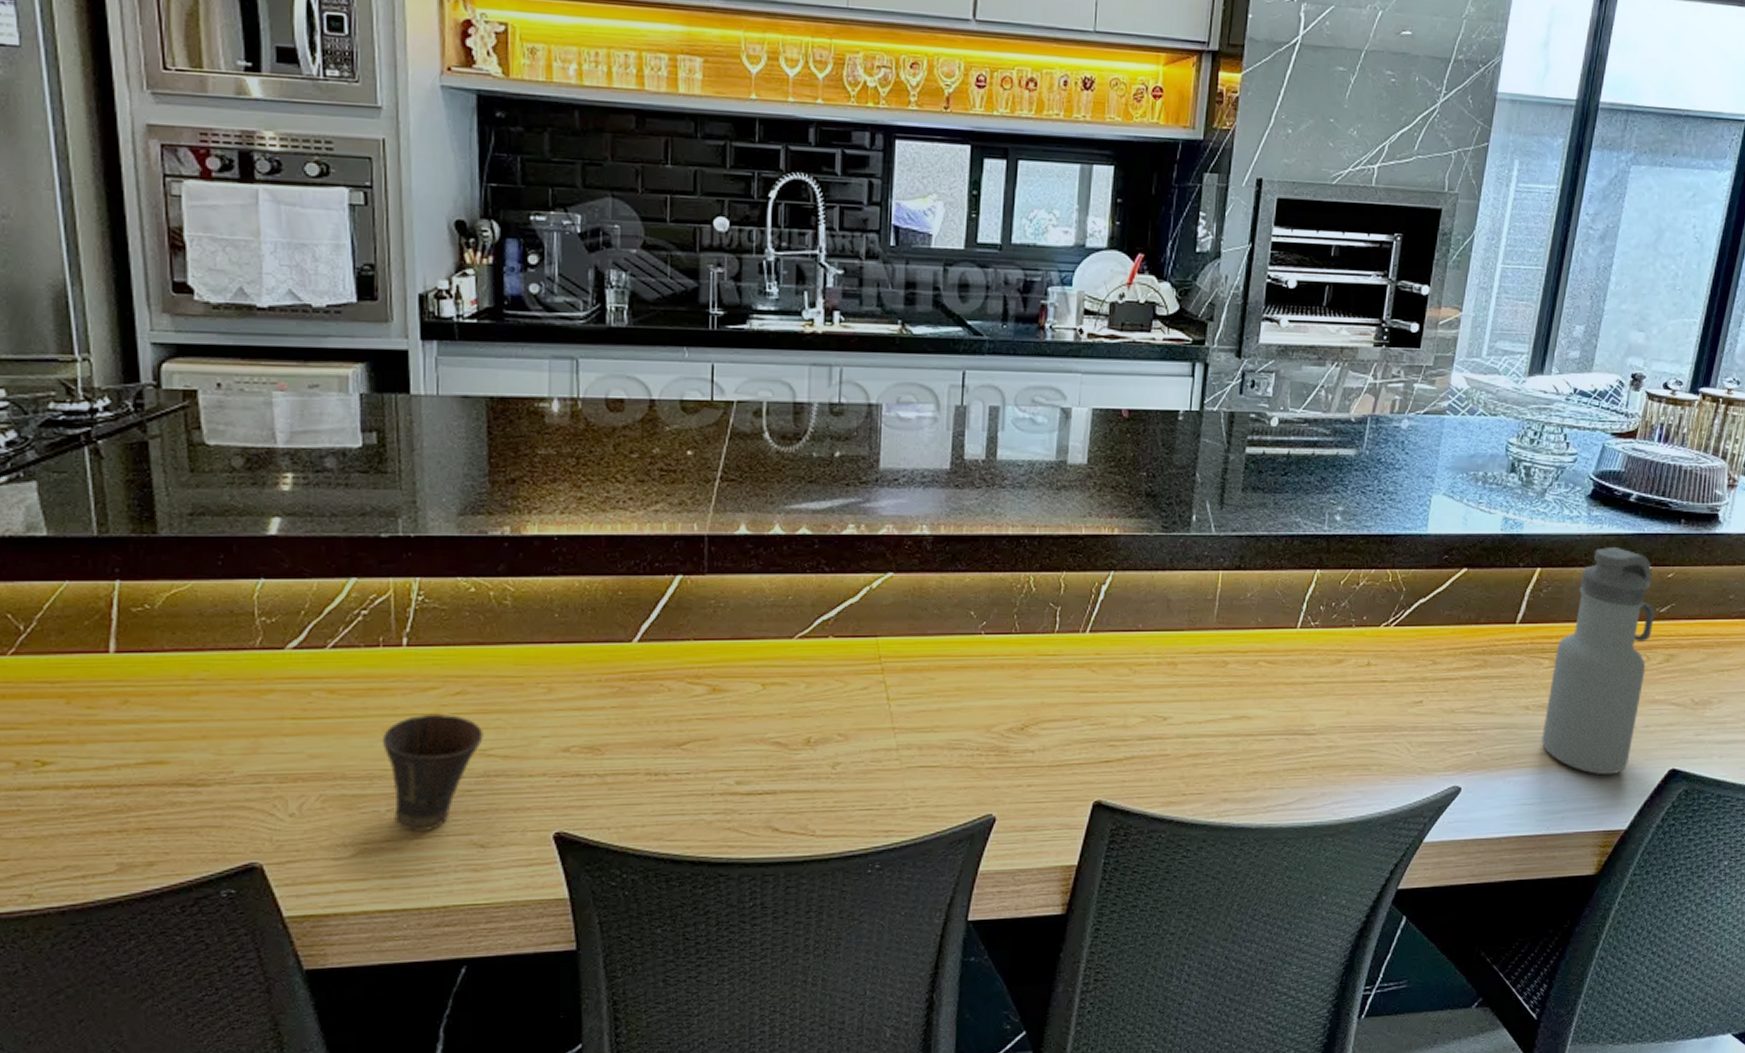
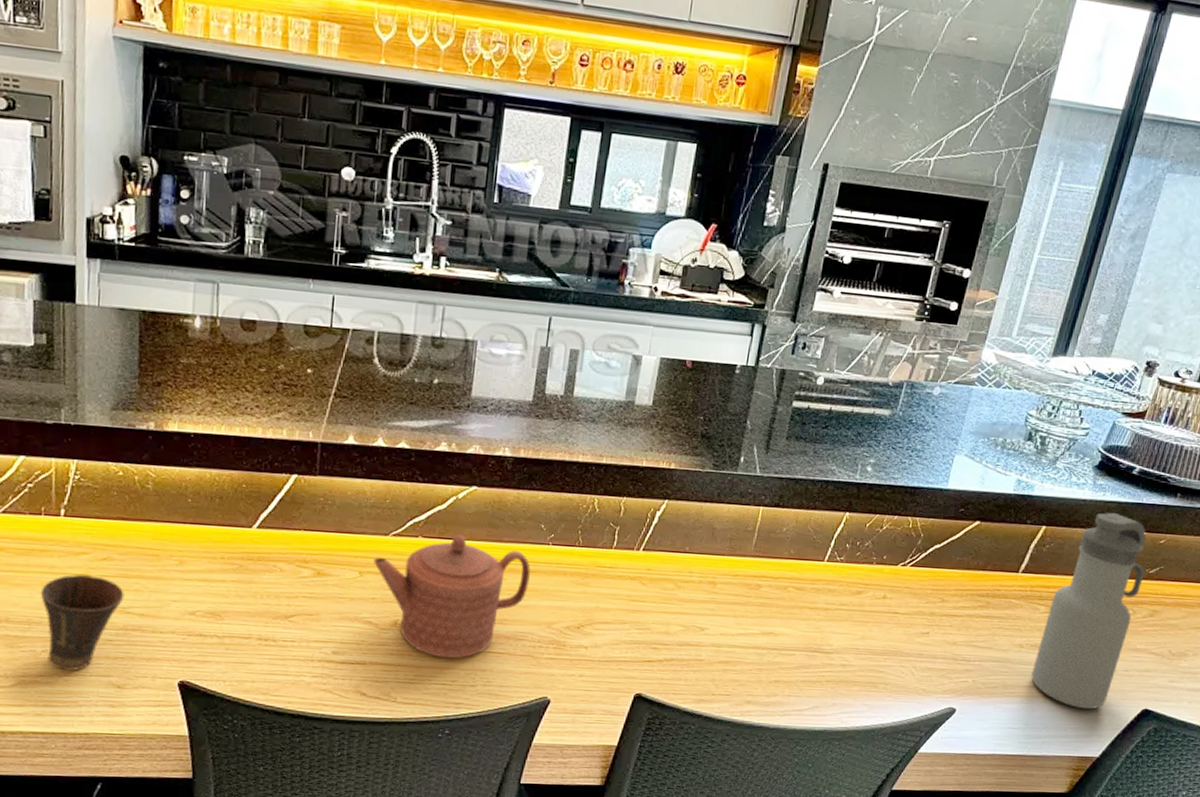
teapot: none [777,631,962,779] -> present [373,534,531,659]

